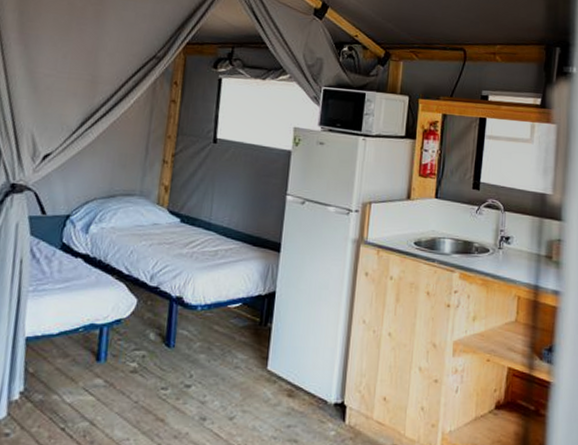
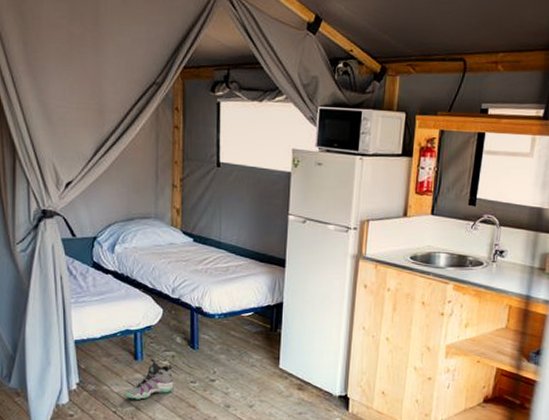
sneaker: none [78,360,141,412] -> present [124,359,174,400]

